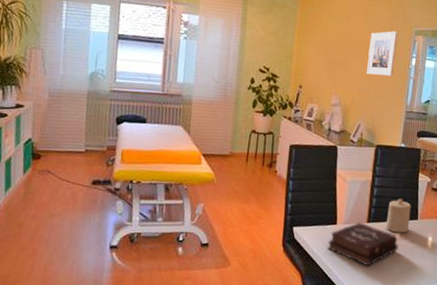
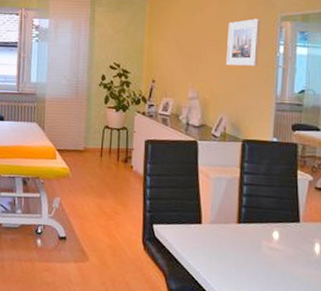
hardback book: present [327,222,398,267] -> none [192,222,277,272]
candle: present [385,198,411,233] -> none [260,198,290,237]

